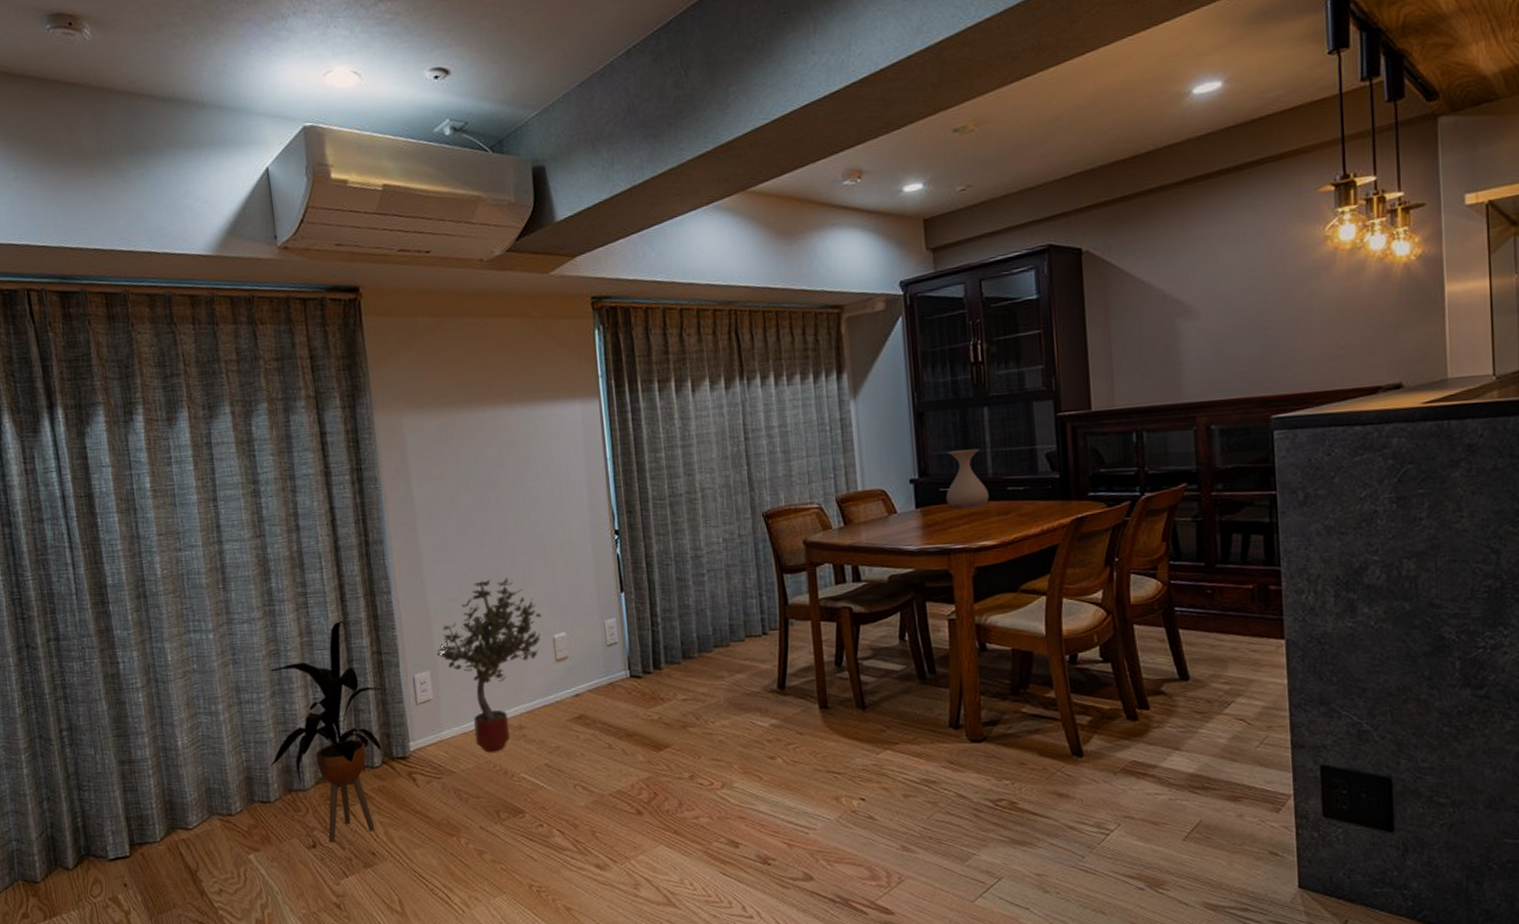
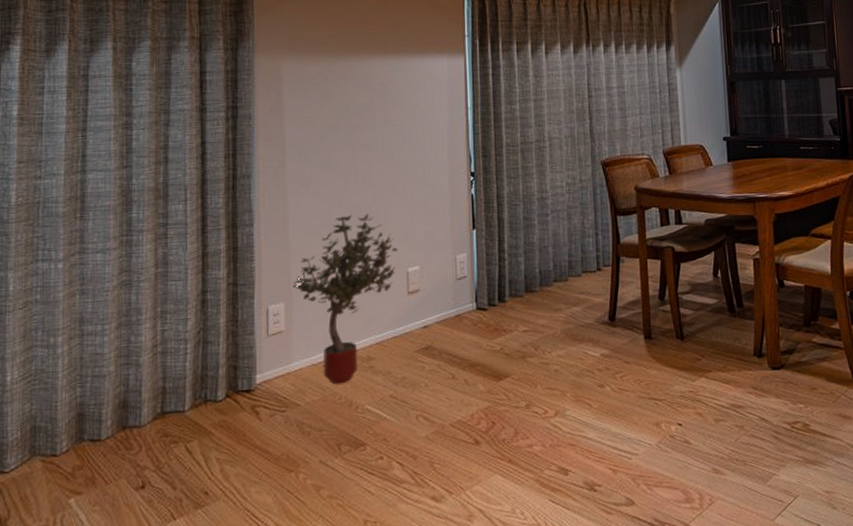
house plant: present [270,620,382,842] -> none [106,252,232,482]
vase: present [946,448,990,510] -> none [752,114,787,165]

